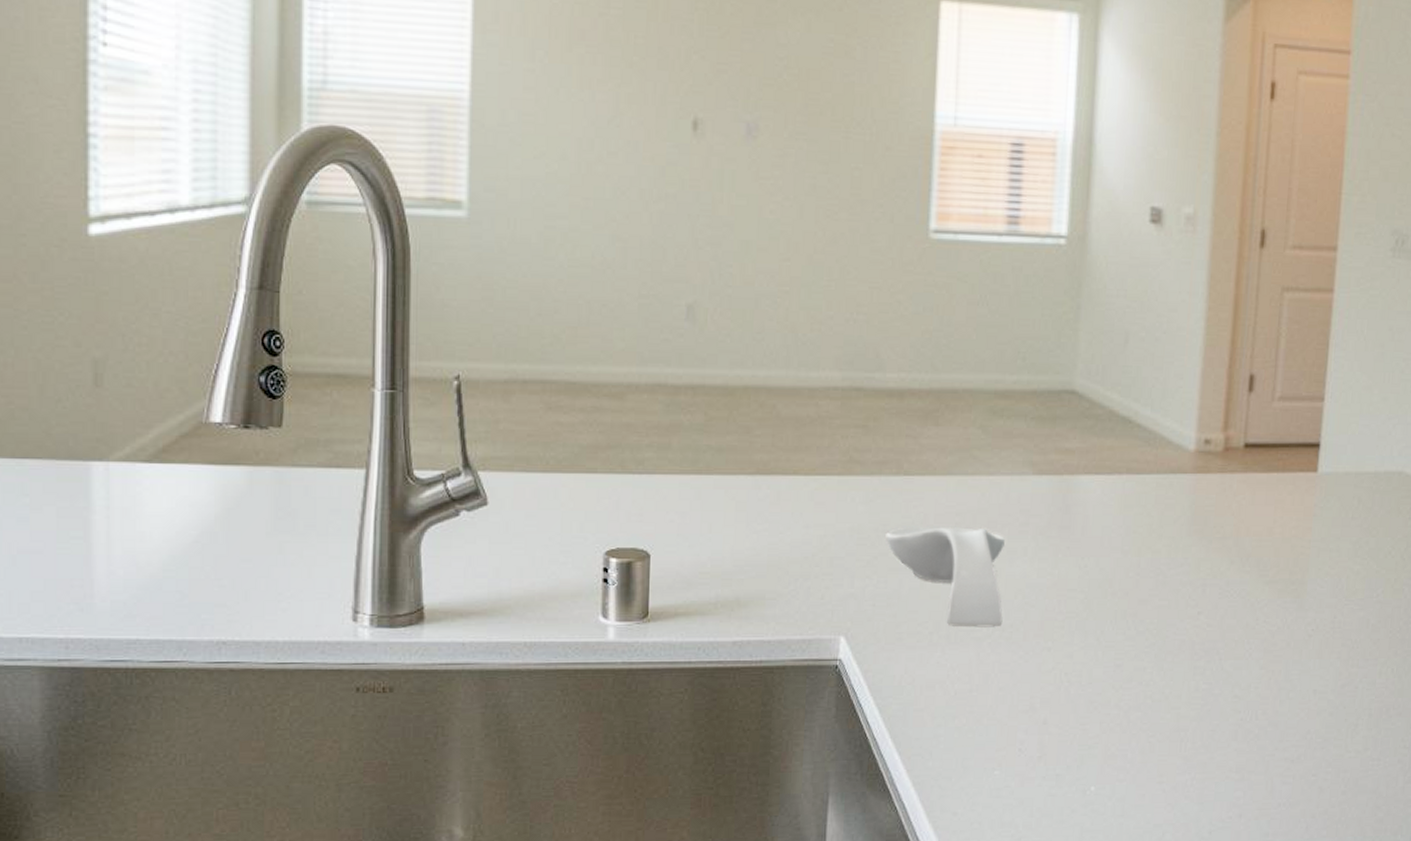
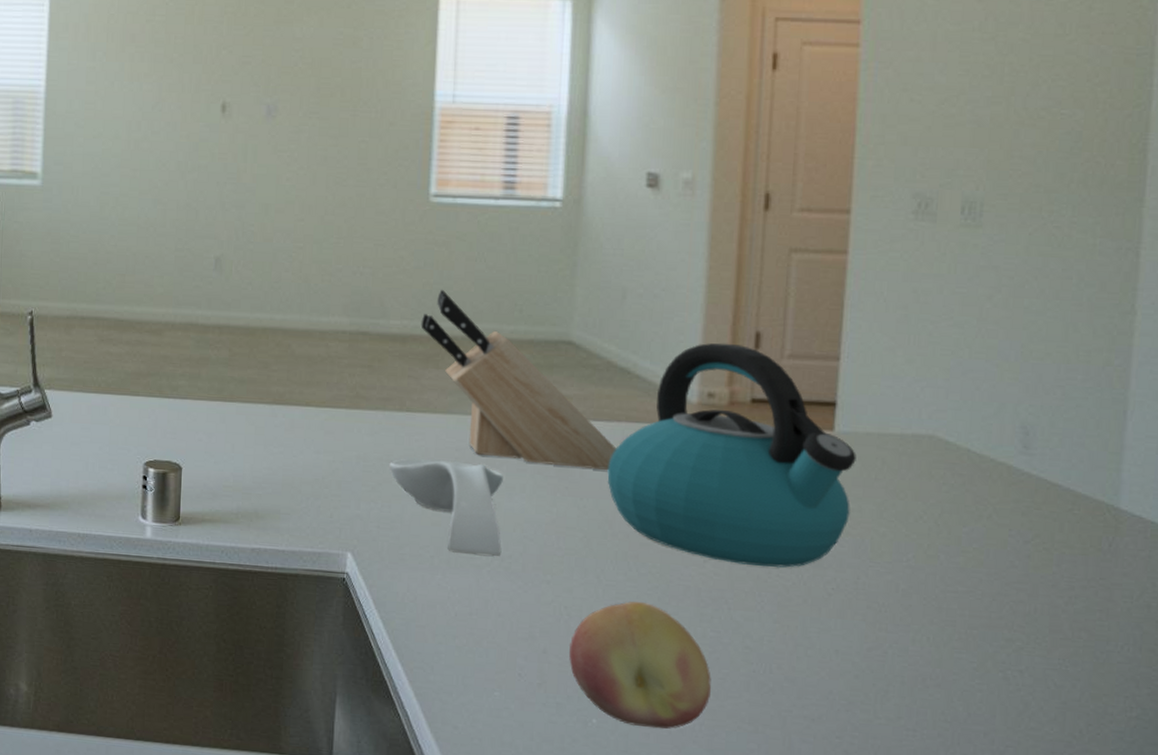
knife block: none [919,337,1118,526] -> present [420,289,617,470]
fruit: none [1069,660,1203,789] -> present [569,601,712,729]
kettle: none [1108,387,1336,614] -> present [607,342,856,568]

